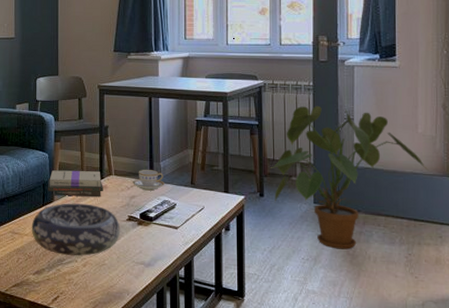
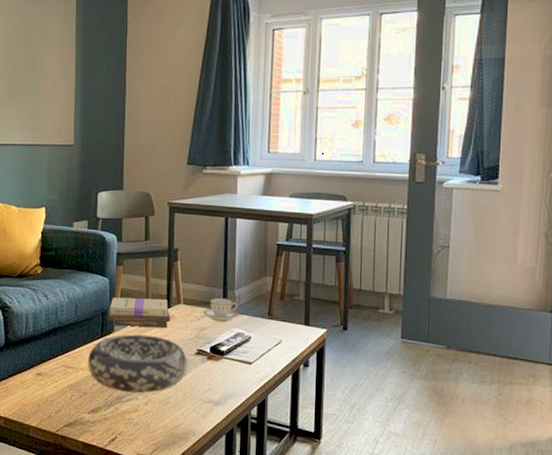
house plant: present [271,105,429,250] -> none [357,231,526,389]

